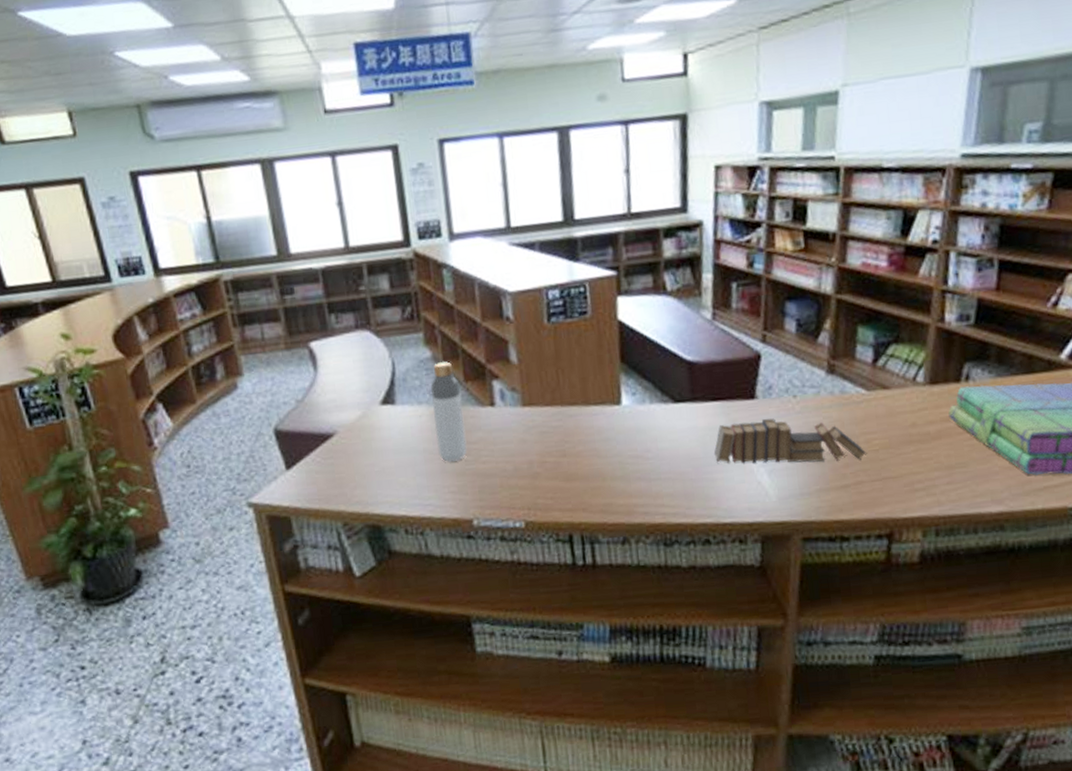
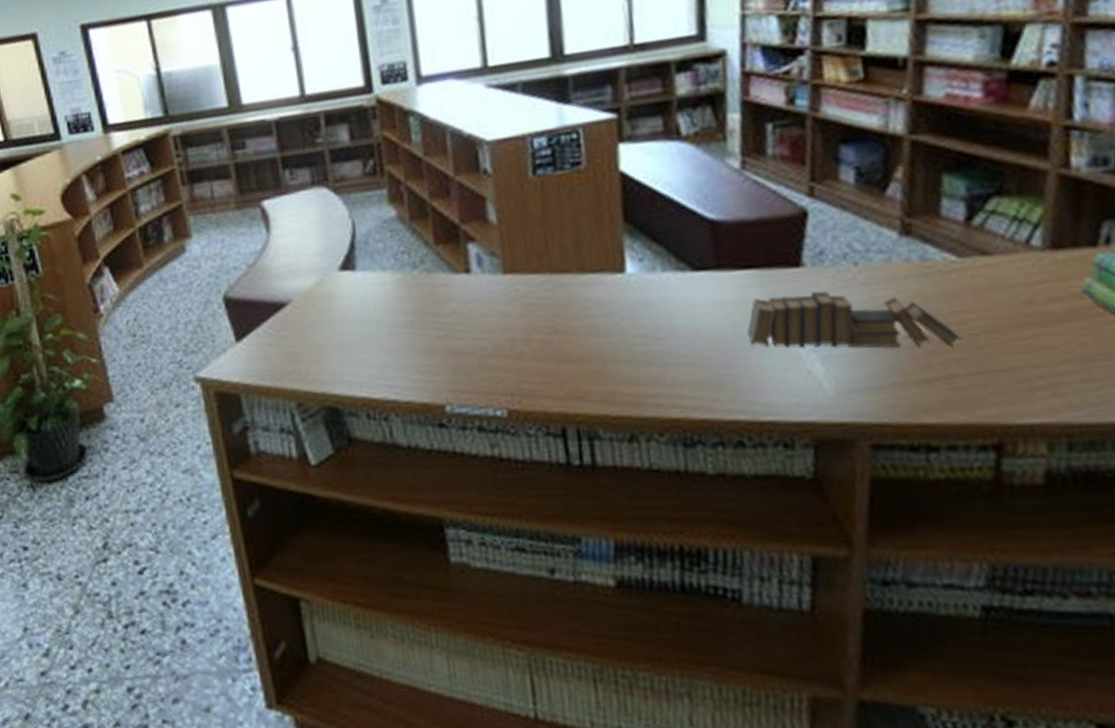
bottle: present [430,361,467,463] -> none [395,222,438,338]

